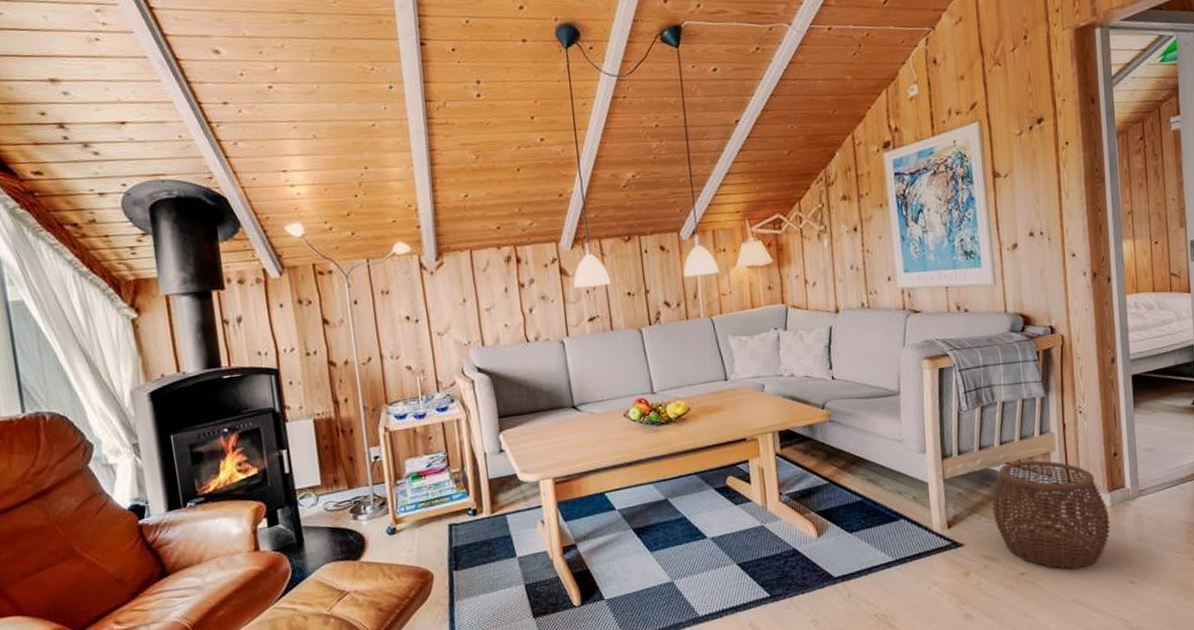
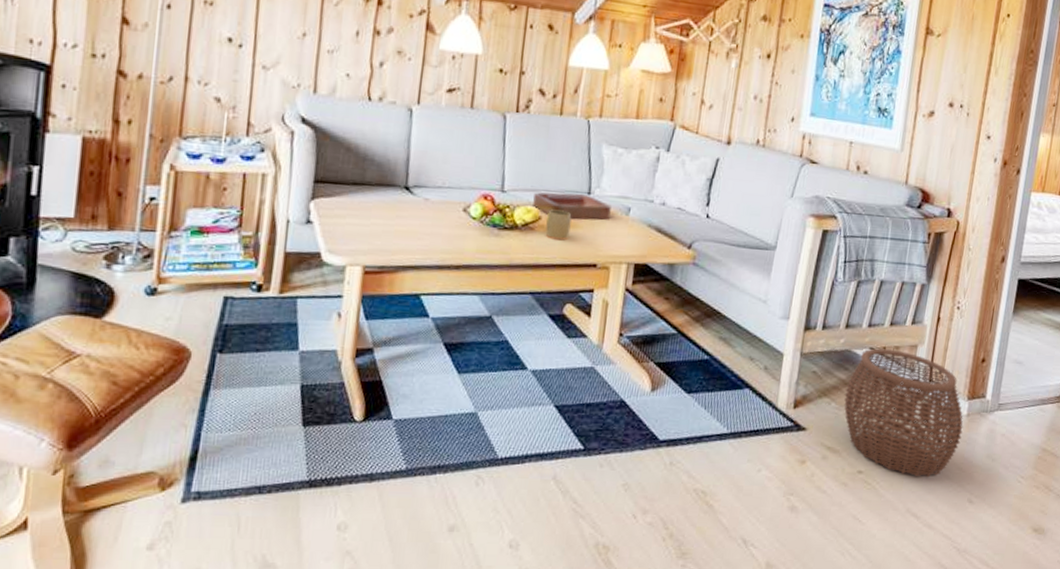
decorative tray: none [680,381,749,405] -> present [532,192,612,221]
mug: none [694,398,717,425] -> present [545,209,572,240]

